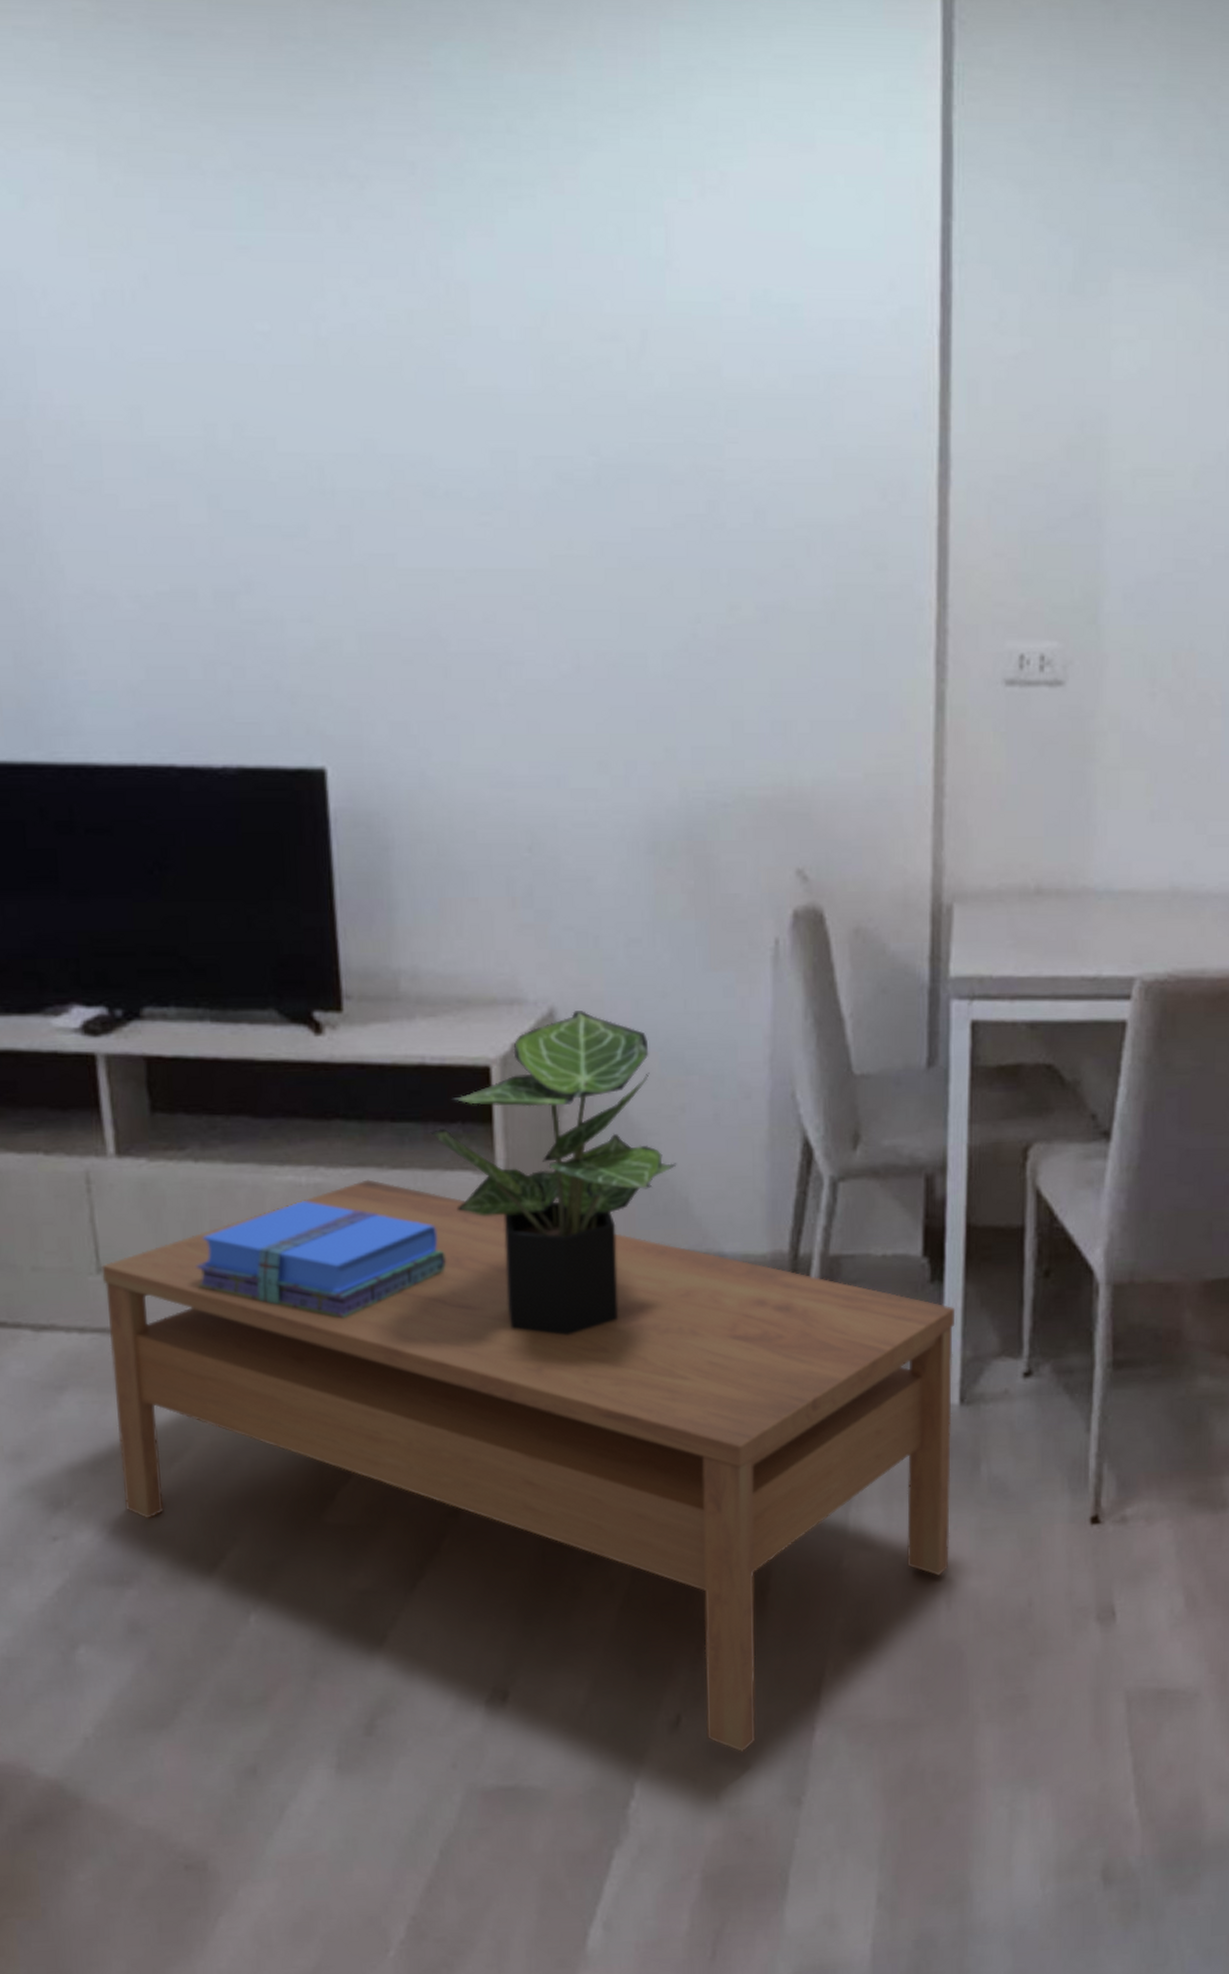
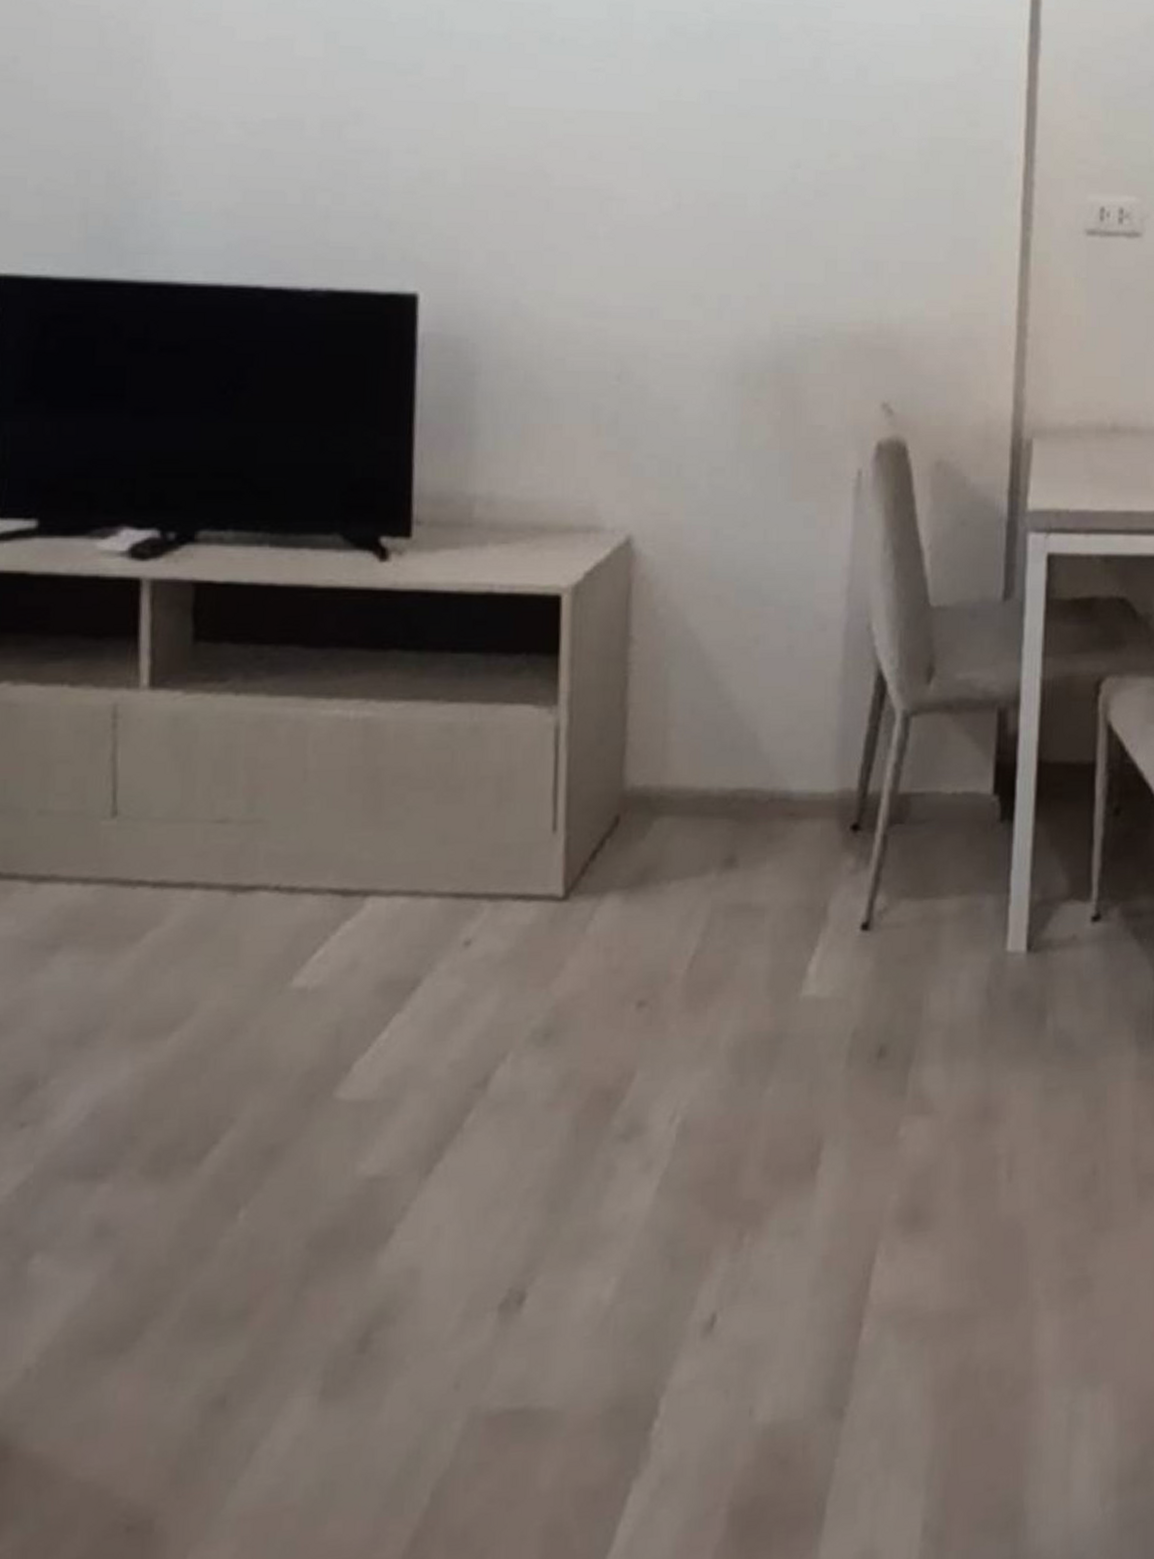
coffee table: present [101,1179,956,1752] -> none [110,713,1025,1356]
books: present [196,1201,446,1318] -> none [222,737,497,864]
potted plant: present [430,1010,677,1336] -> none [492,539,747,882]

